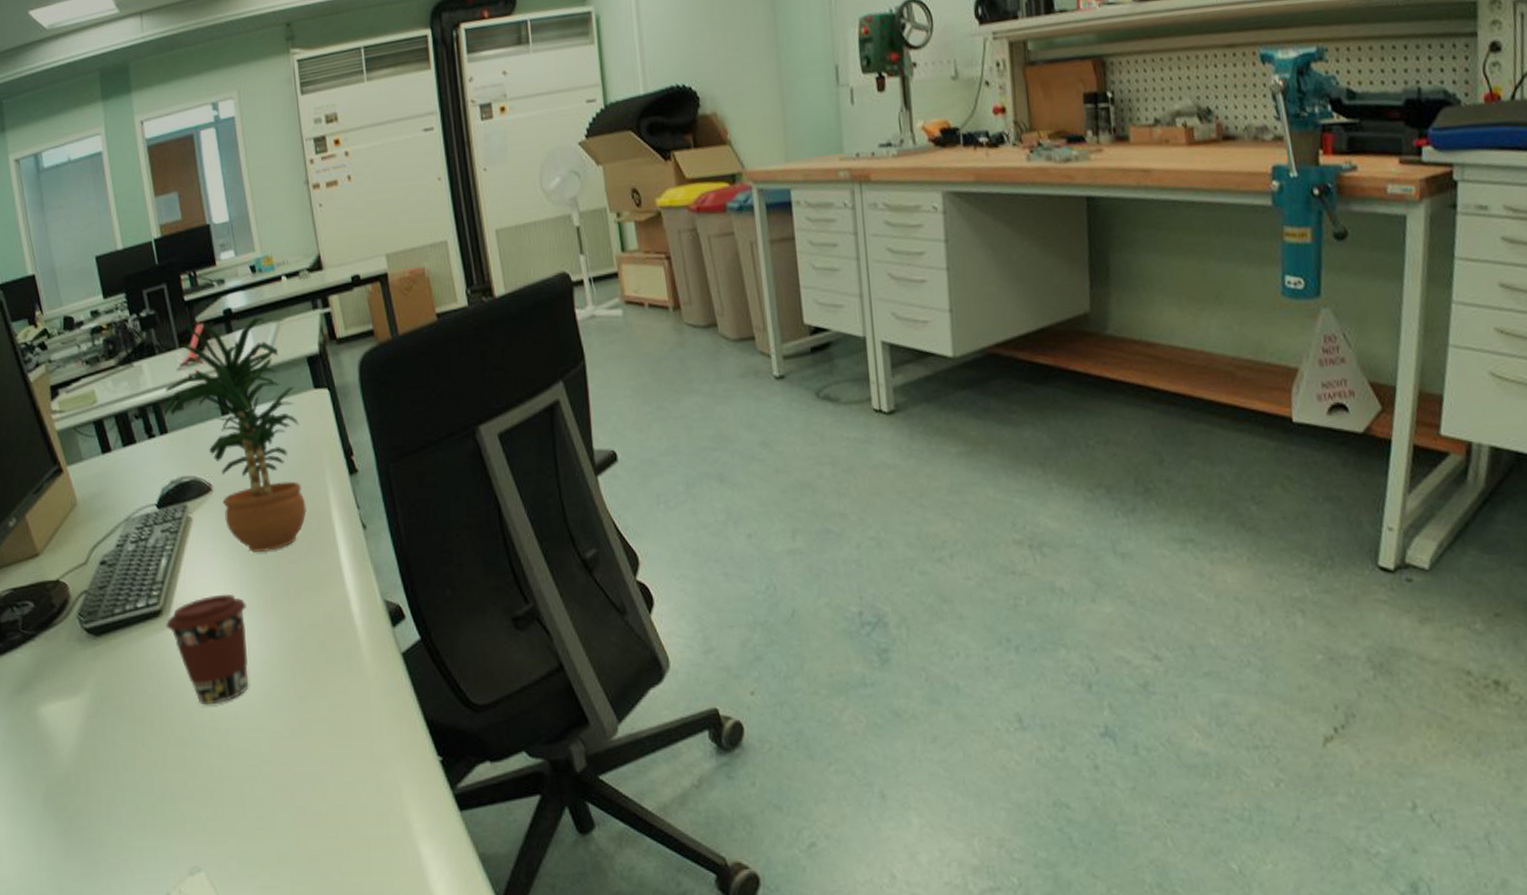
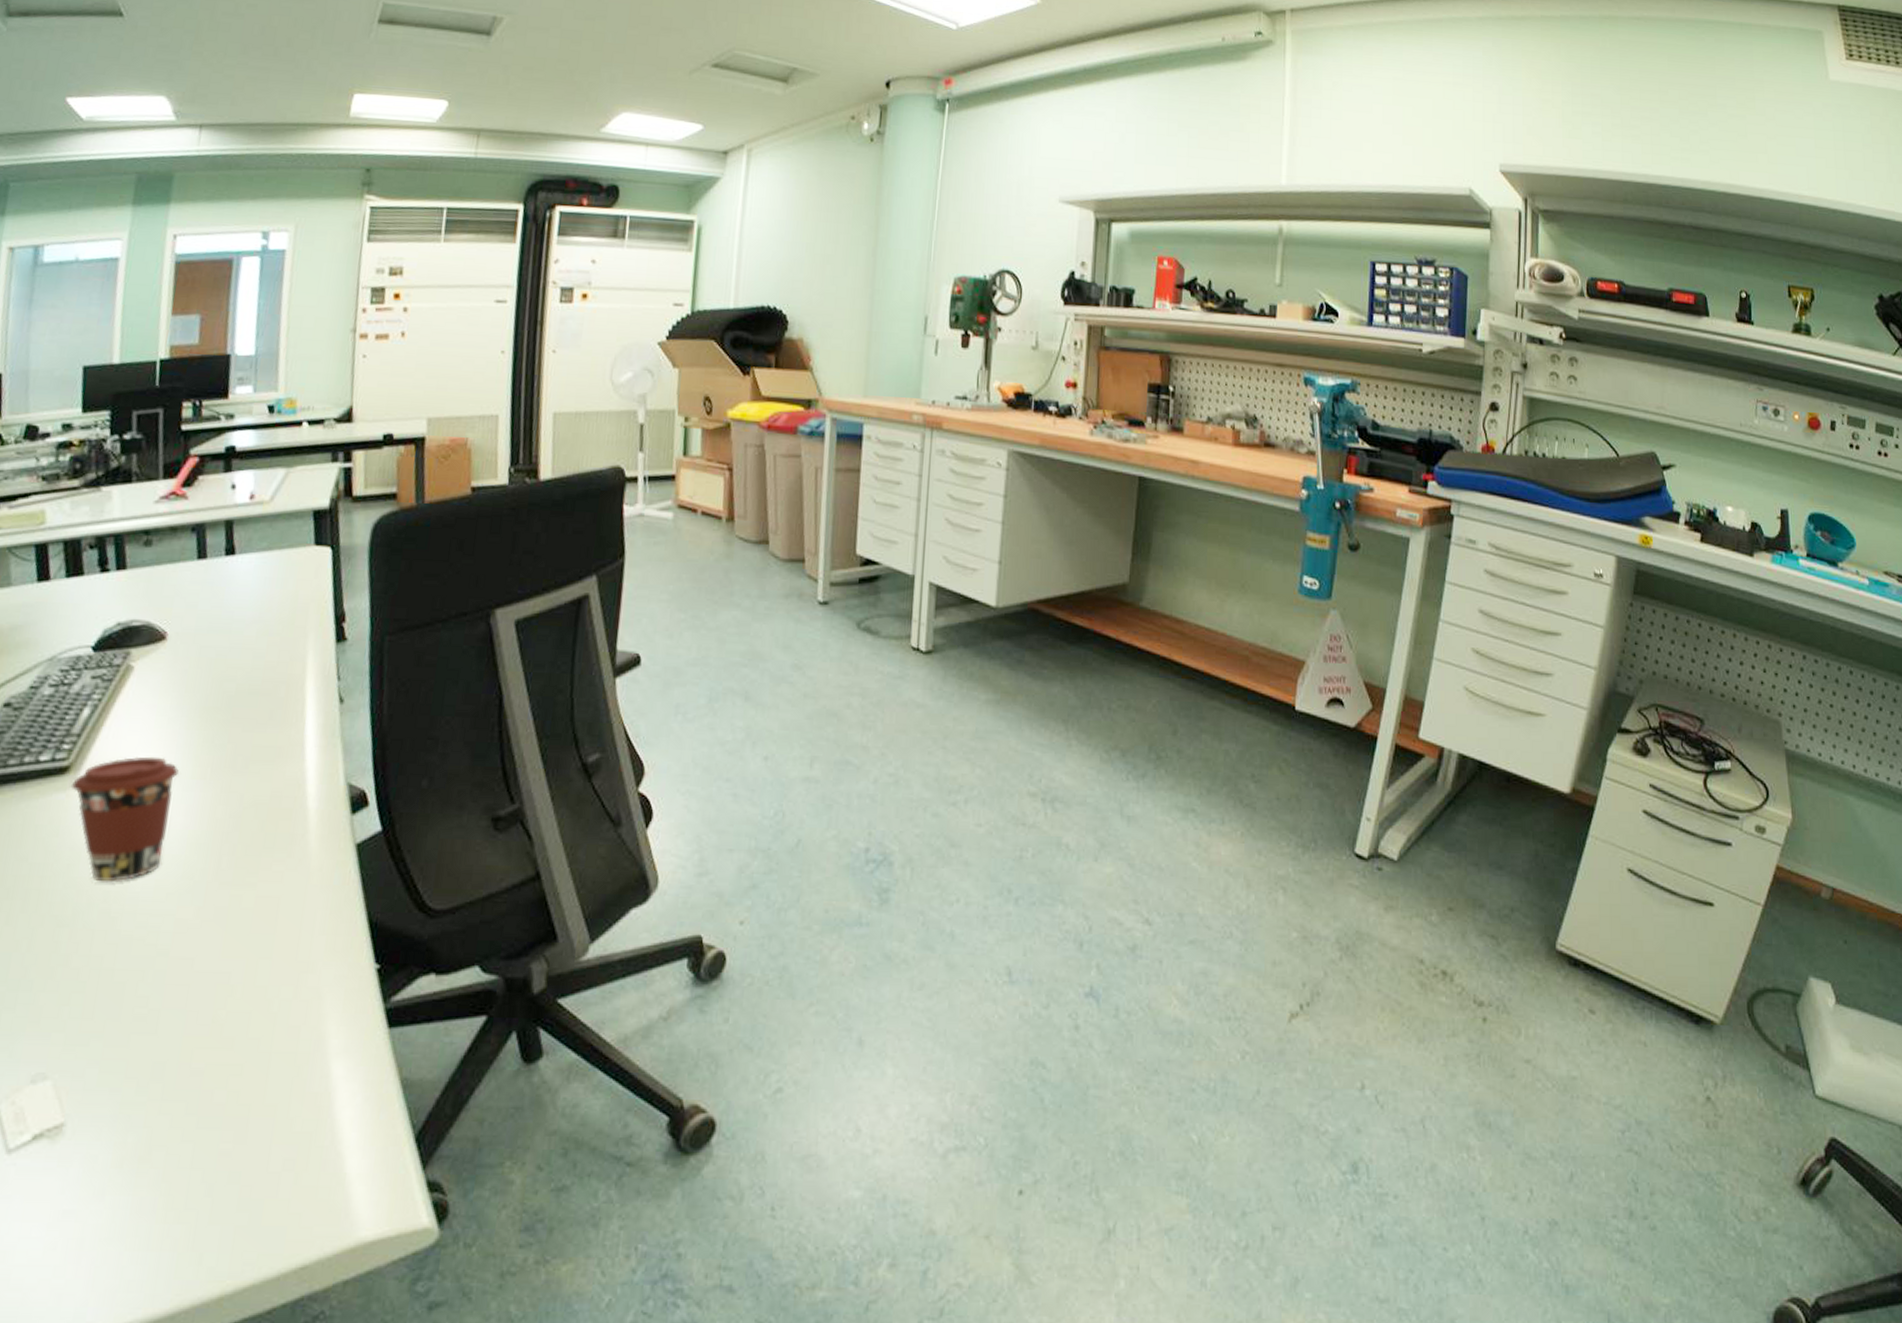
potted plant: present [162,316,307,553] -> none [124,455,293,716]

